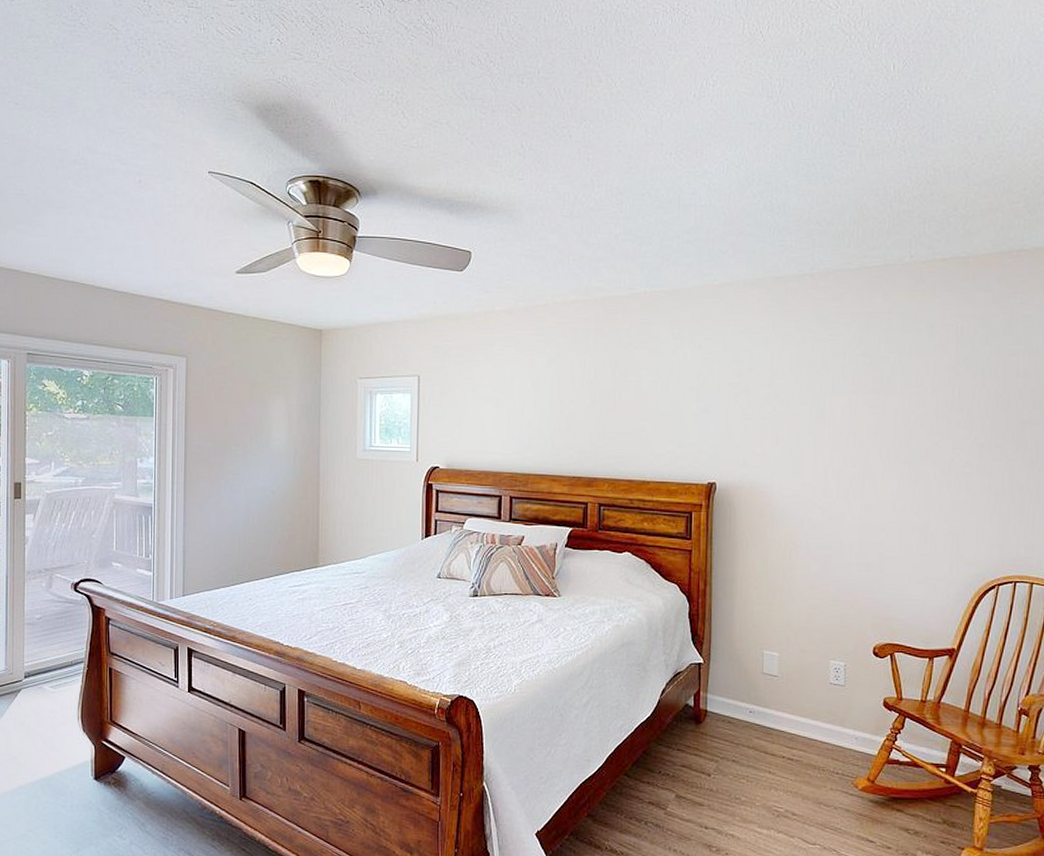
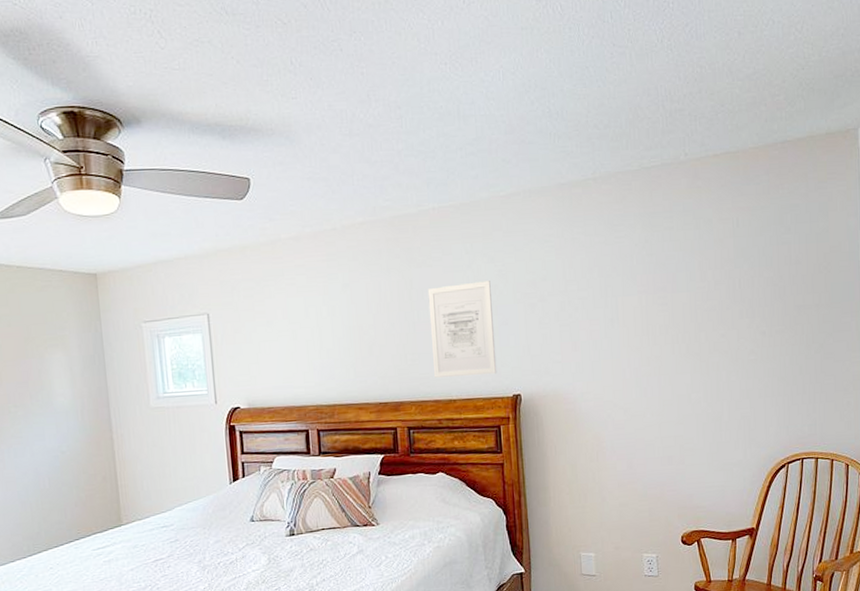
wall art: none [630,367,695,460] -> present [427,281,497,378]

